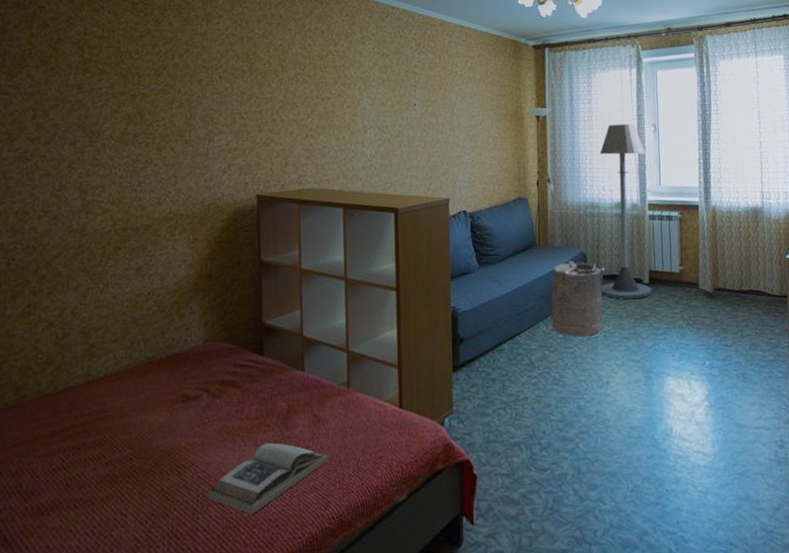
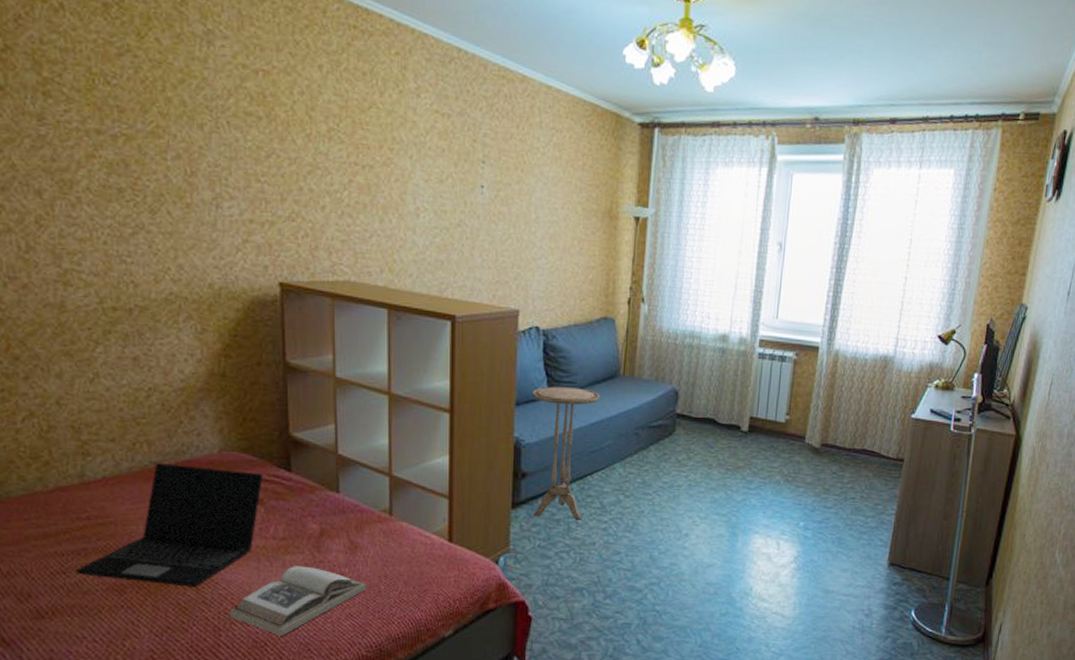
laptop: none [75,357,240,472] -> present [76,463,264,587]
side table: none [464,258,521,378] -> present [532,386,600,520]
laundry hamper: present [550,261,605,337] -> none [629,397,698,484]
floor lamp: present [599,123,652,300] -> none [690,237,764,448]

